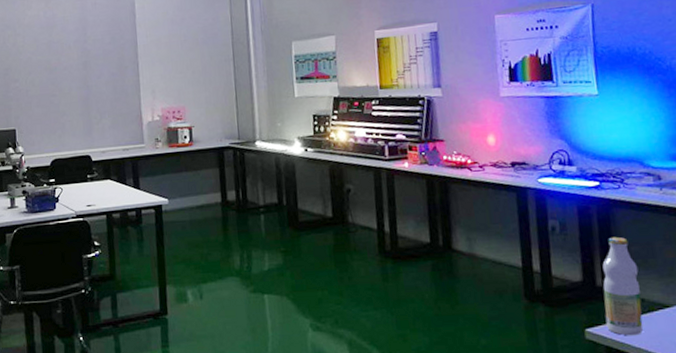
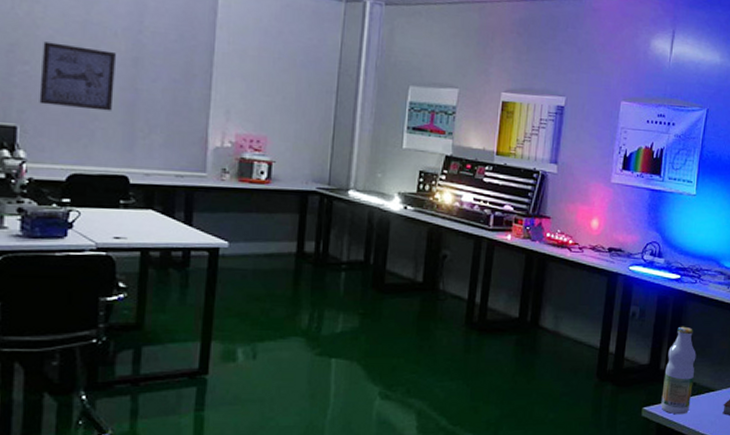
wall art: none [25,60,74,110] -> present [39,41,116,111]

